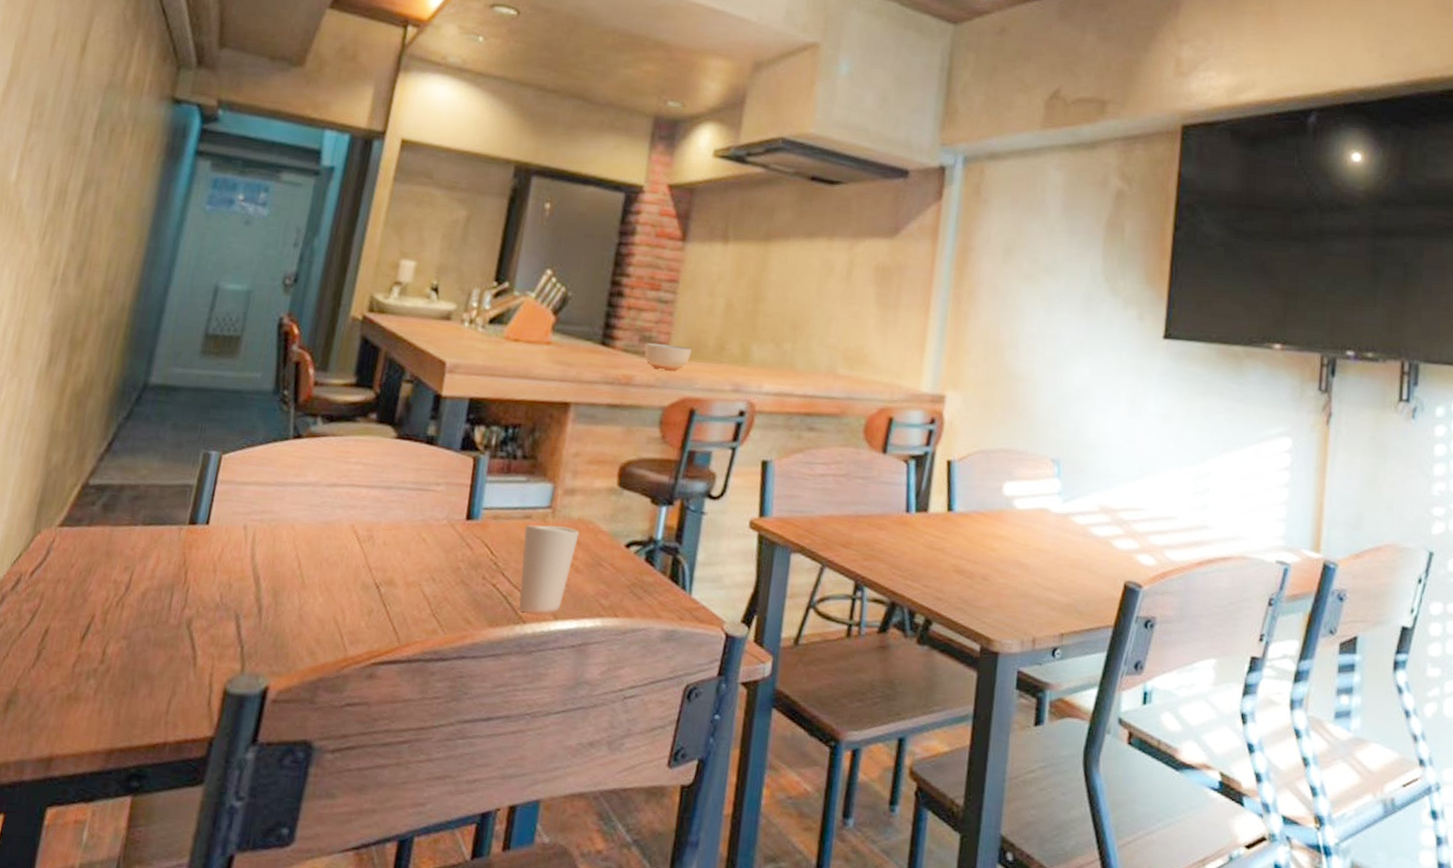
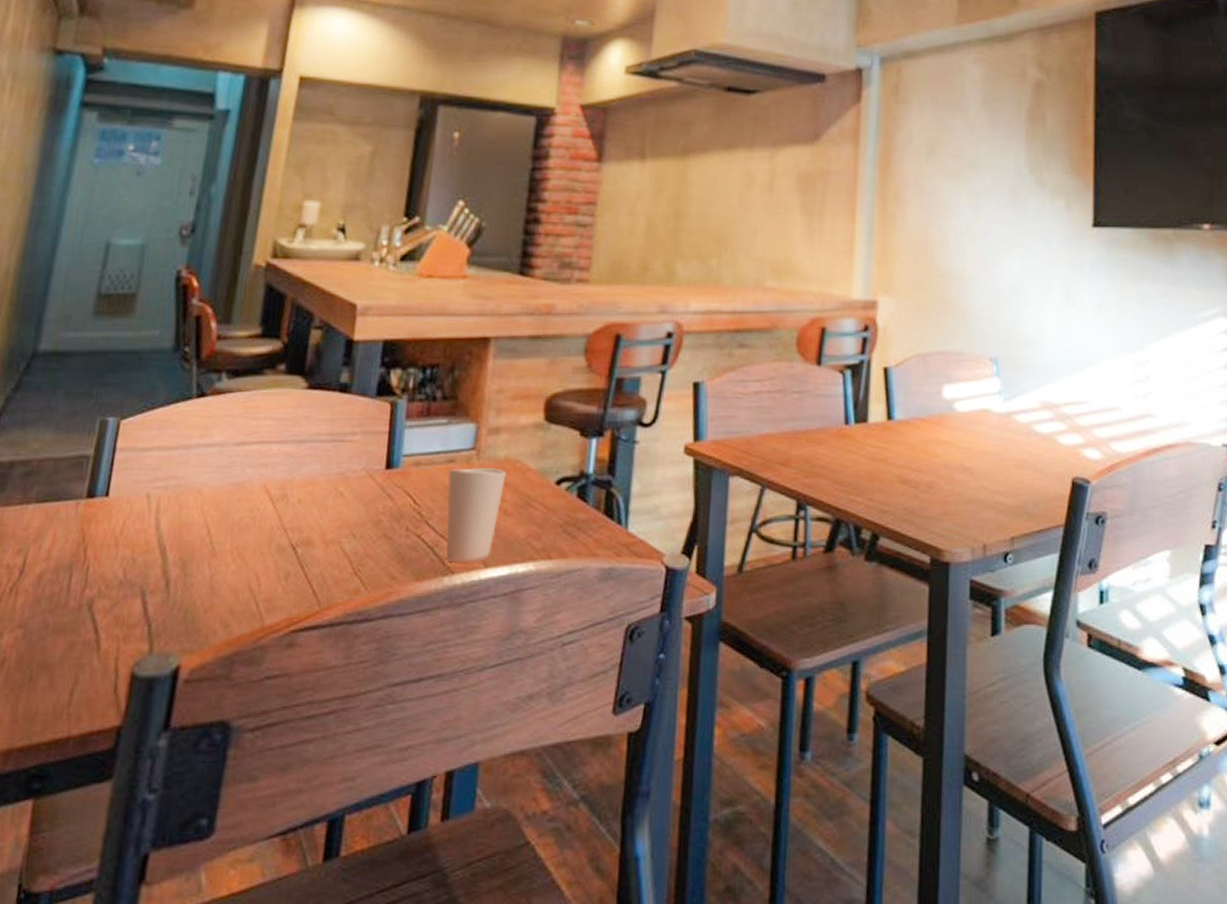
bowl: present [644,342,693,372] -> none [565,268,615,298]

